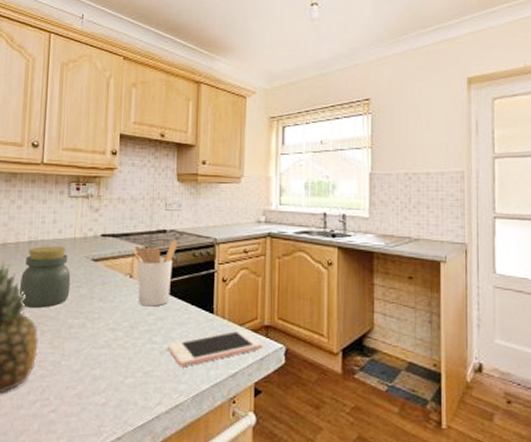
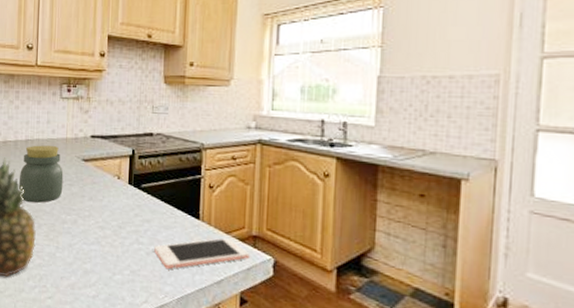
utensil holder: present [132,241,178,307] -> none [119,144,164,209]

